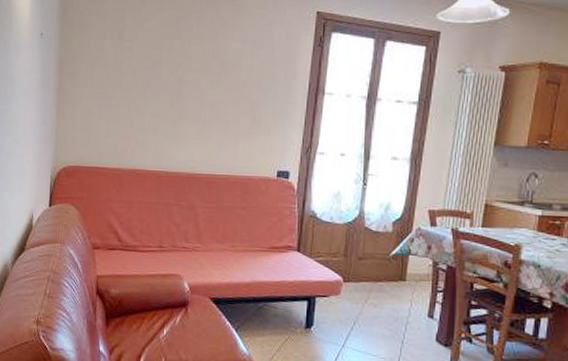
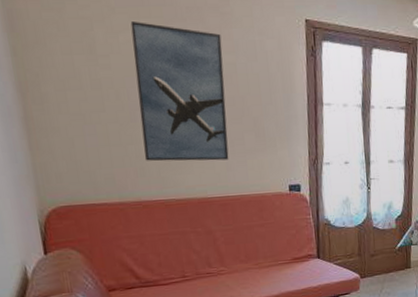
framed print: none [146,13,233,140] -> present [130,22,229,162]

